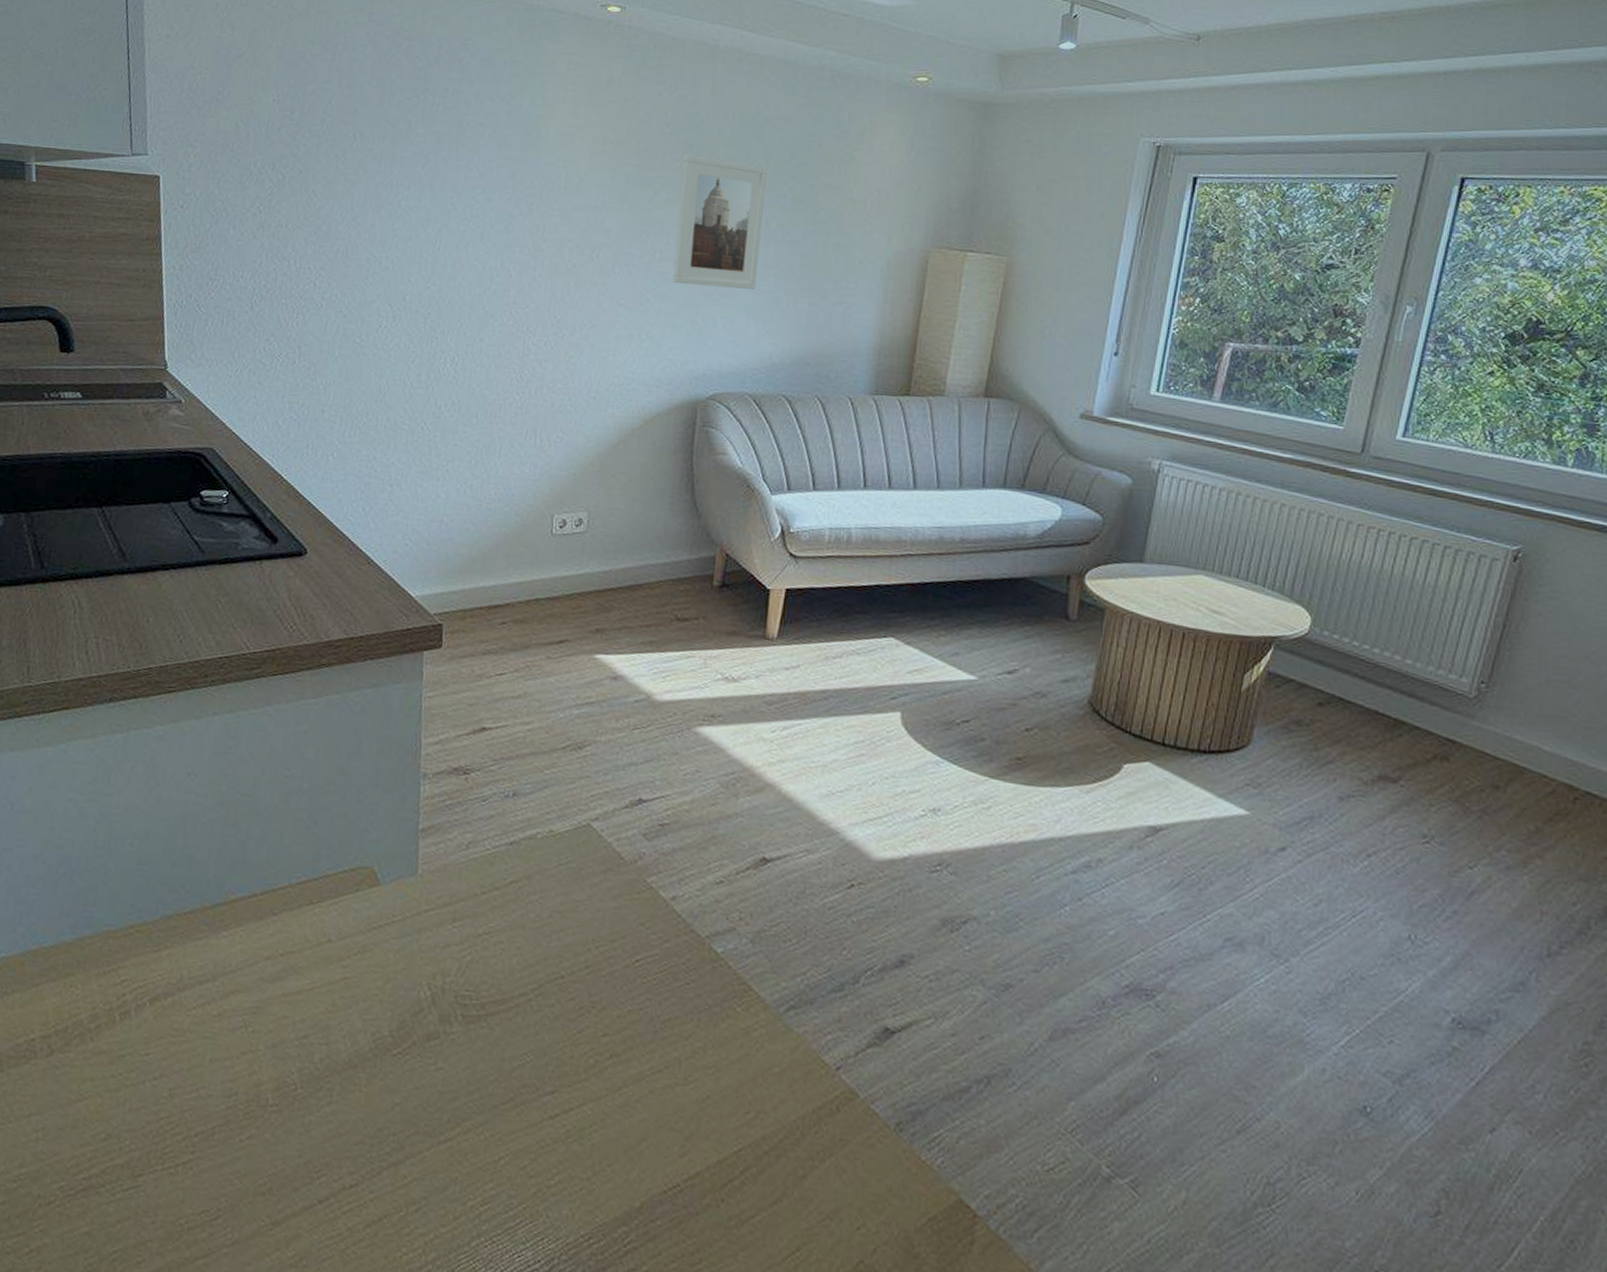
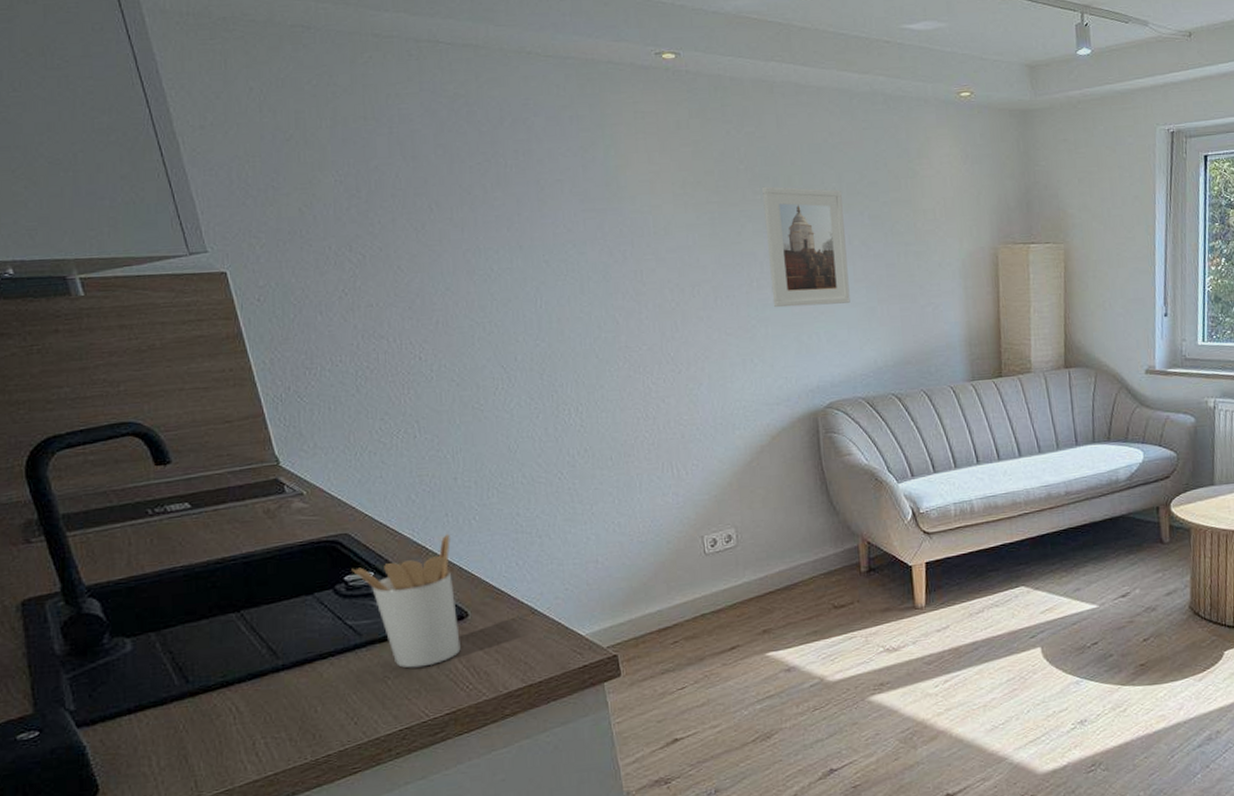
utensil holder: none [209,465,306,598] -> present [351,533,461,668]

